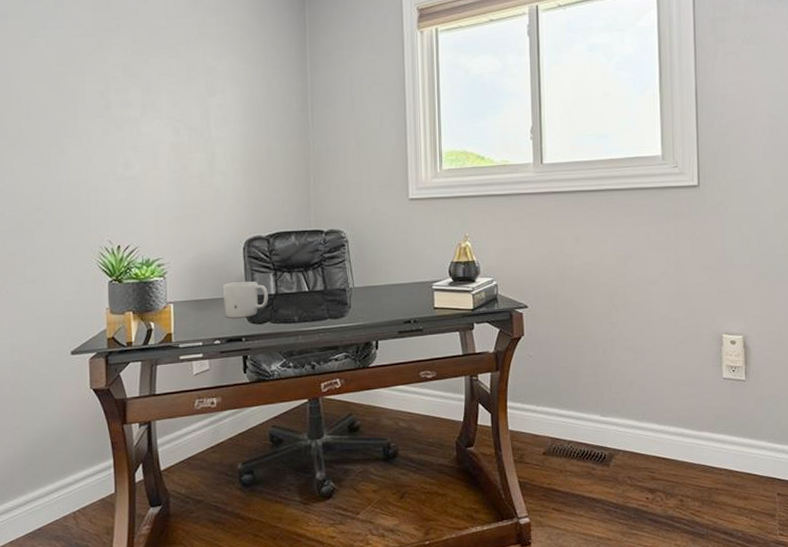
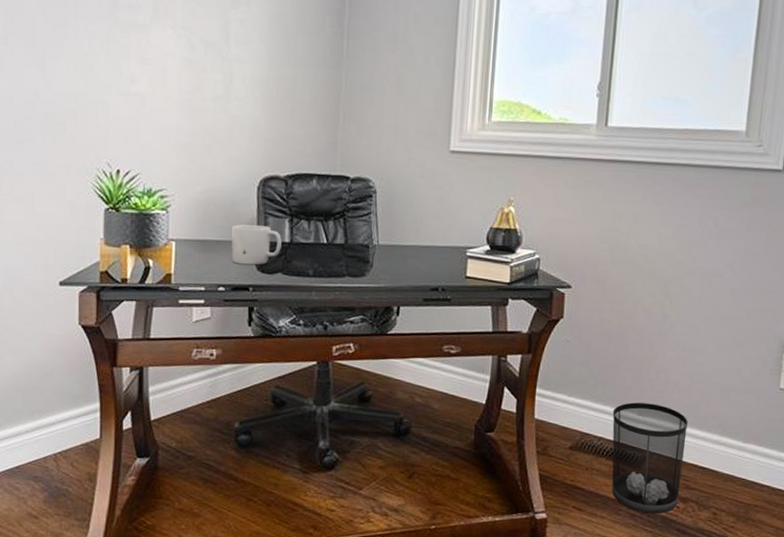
waste bin: none [578,404,647,507] -> present [611,402,688,514]

